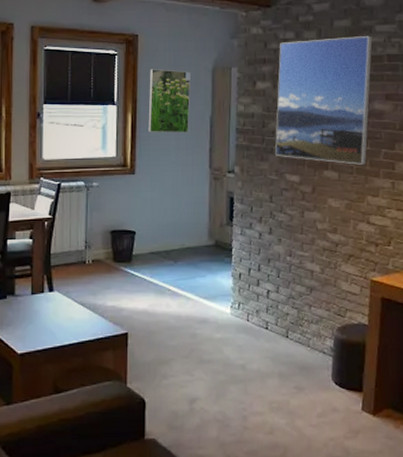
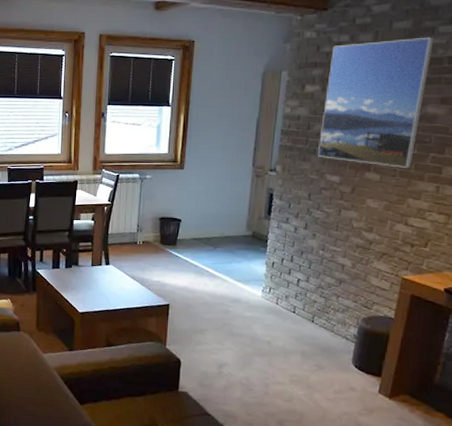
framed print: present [148,69,191,133] -> none [198,73,241,133]

